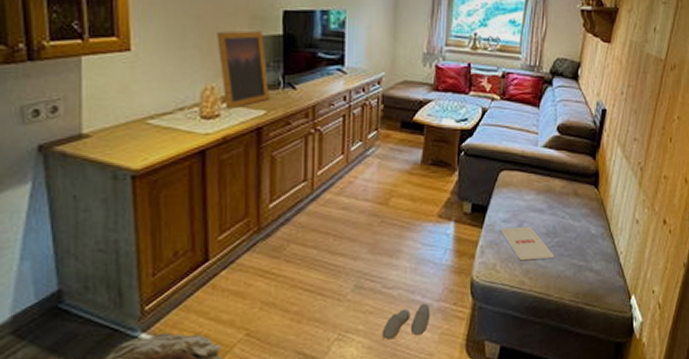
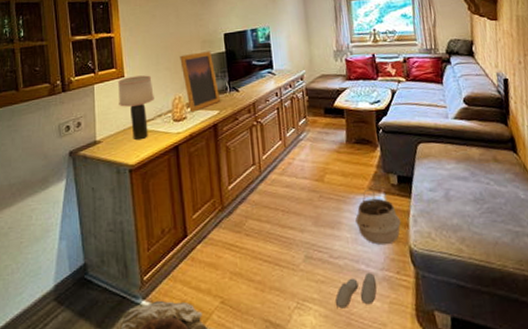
table lamp: none [120,51,175,139] -> present [118,75,154,141]
woven basket: none [418,216,467,276] -> present [355,188,401,245]
magazine: present [500,226,555,261] -> none [428,194,488,229]

